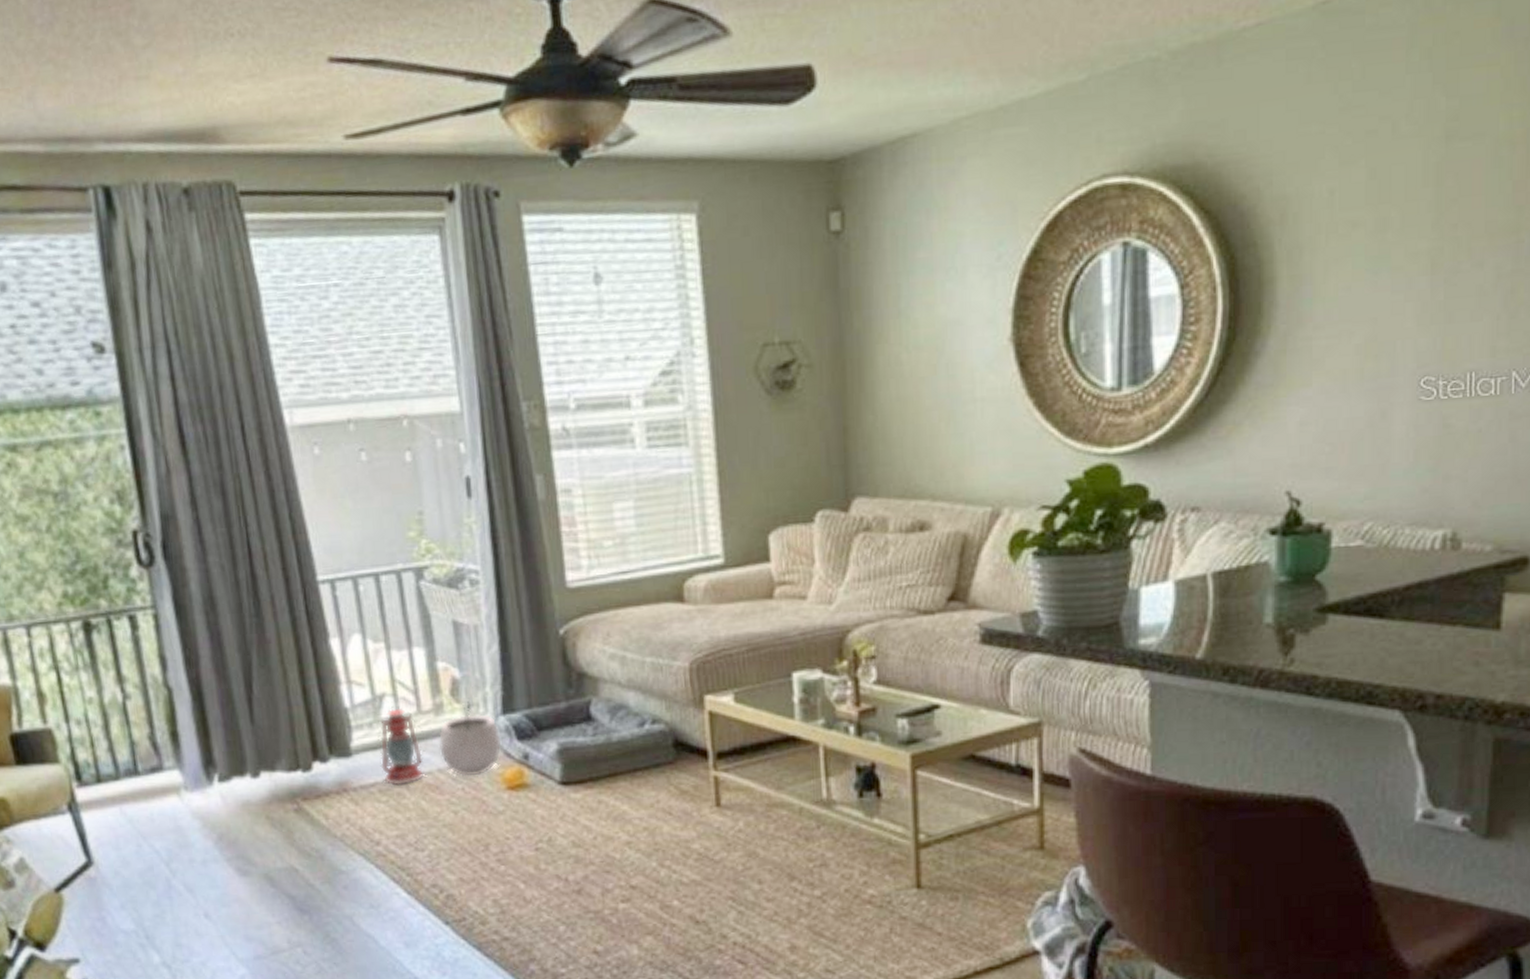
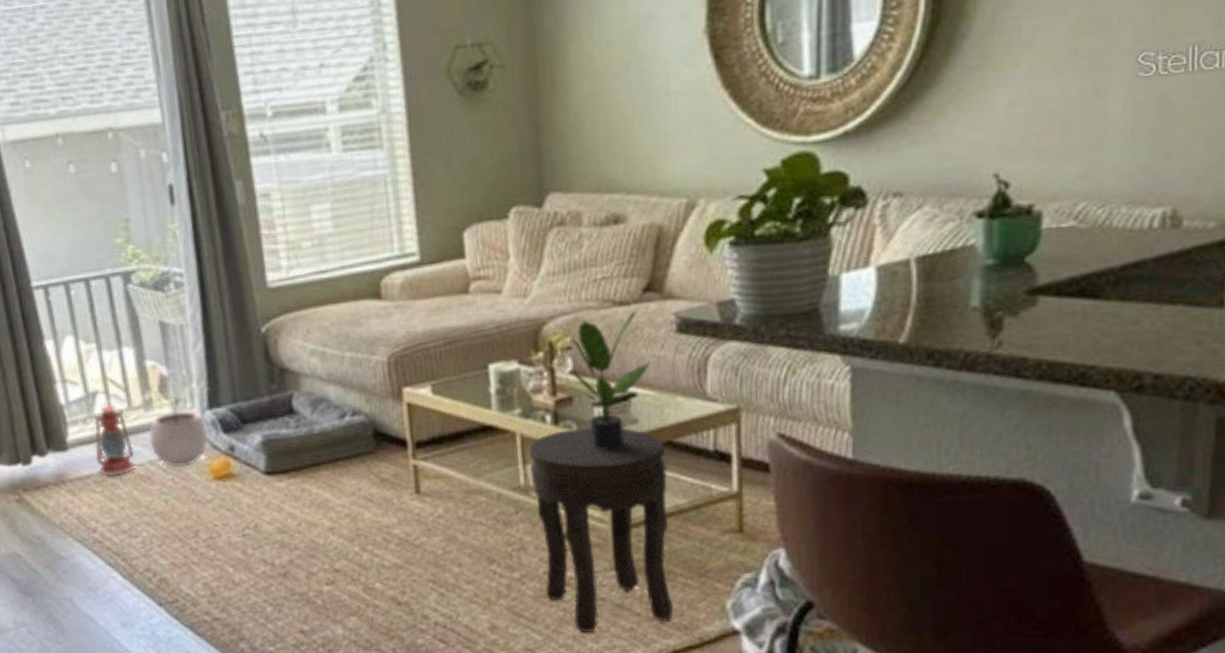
side table: none [831,739,975,952] -> present [528,427,674,632]
potted plant: none [873,620,955,764] -> present [569,310,652,451]

